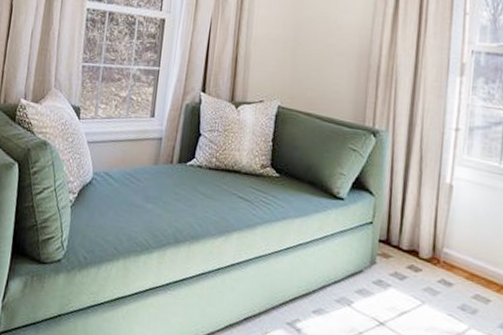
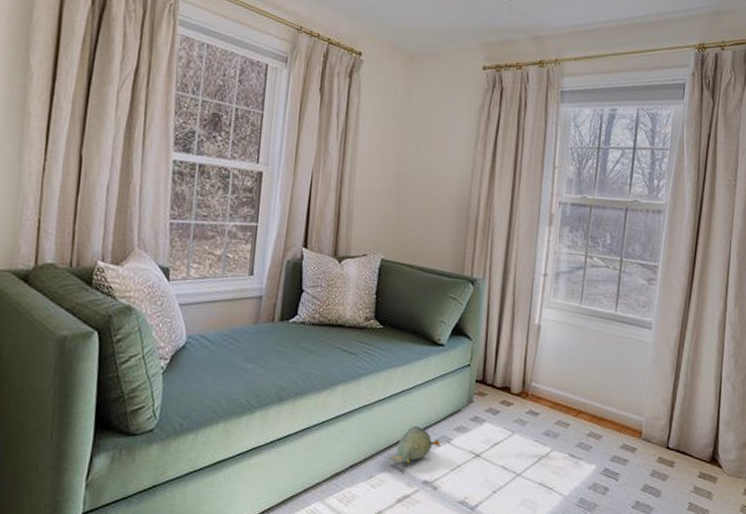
plush toy: none [283,282,341,324] -> present [387,425,441,464]

